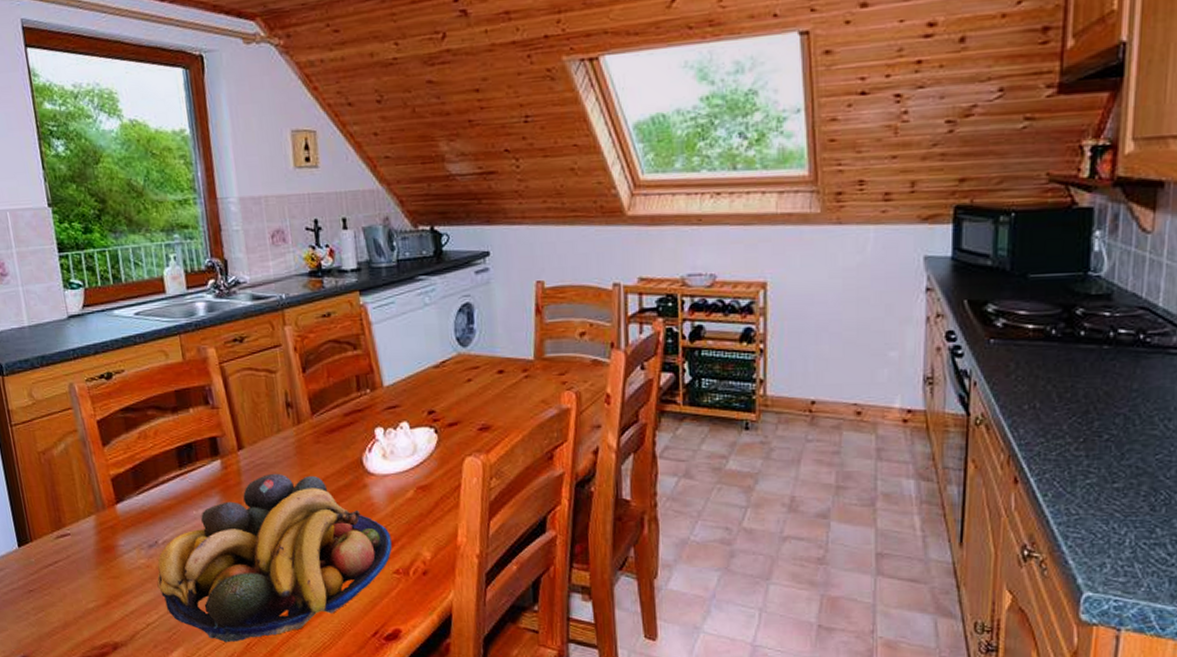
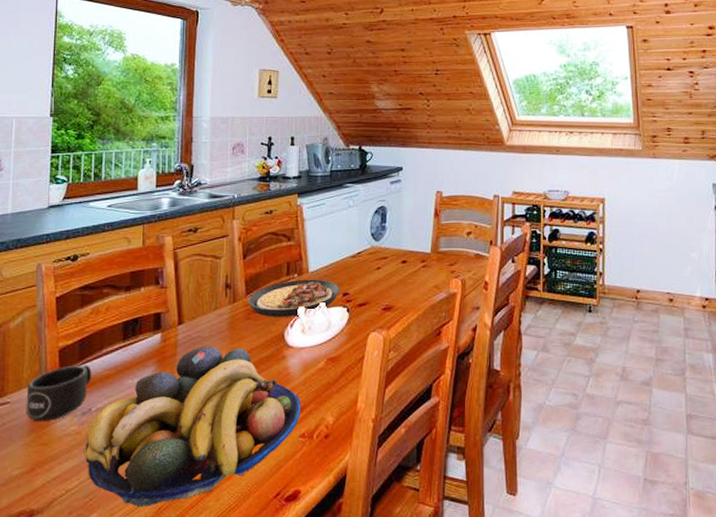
mug: none [85,494,153,554] -> present [26,365,92,421]
plate: none [315,394,424,440] -> present [248,279,340,317]

